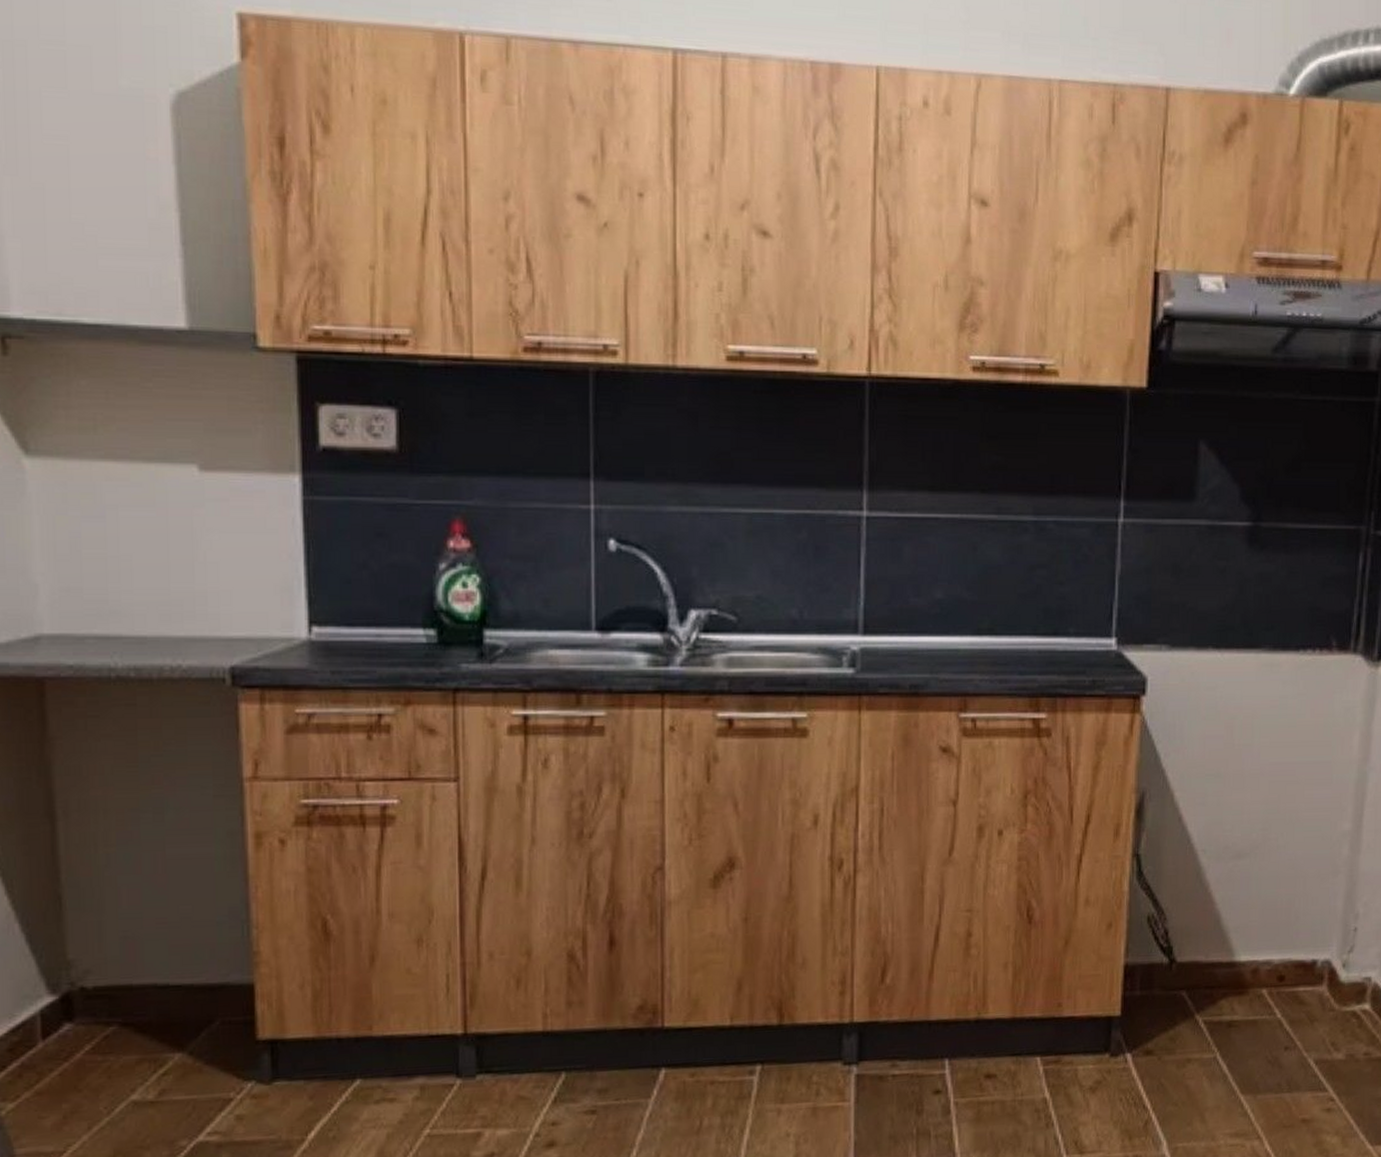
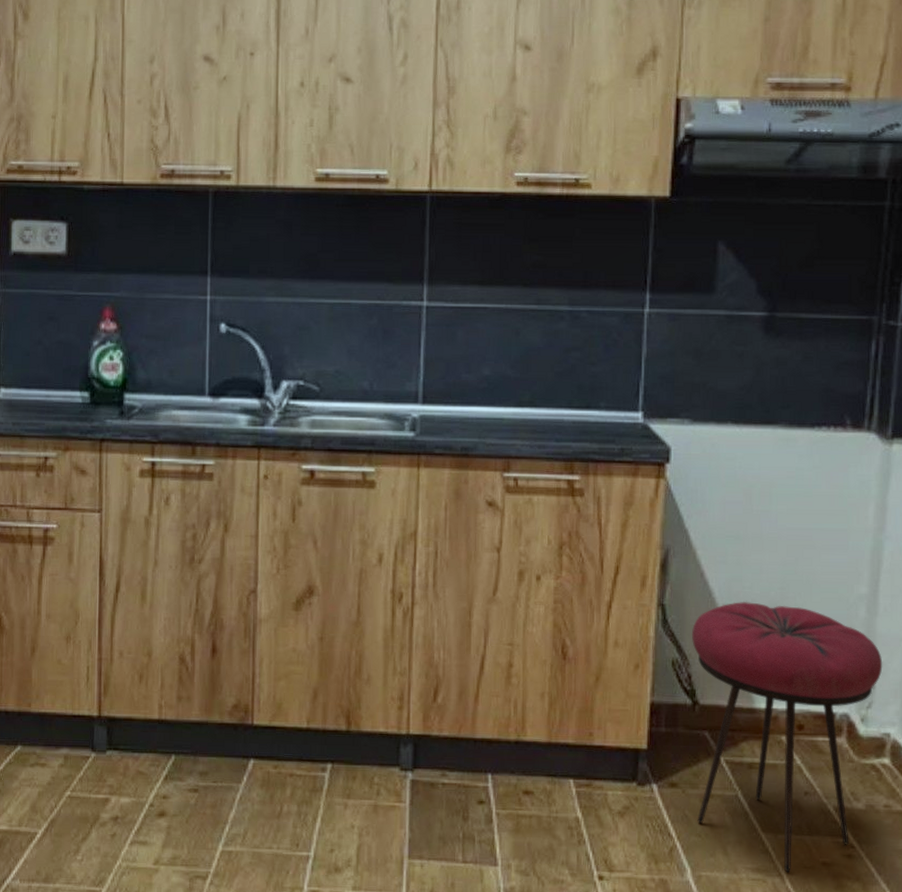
stool: none [1169,845,1365,1134] -> present [692,601,883,873]

